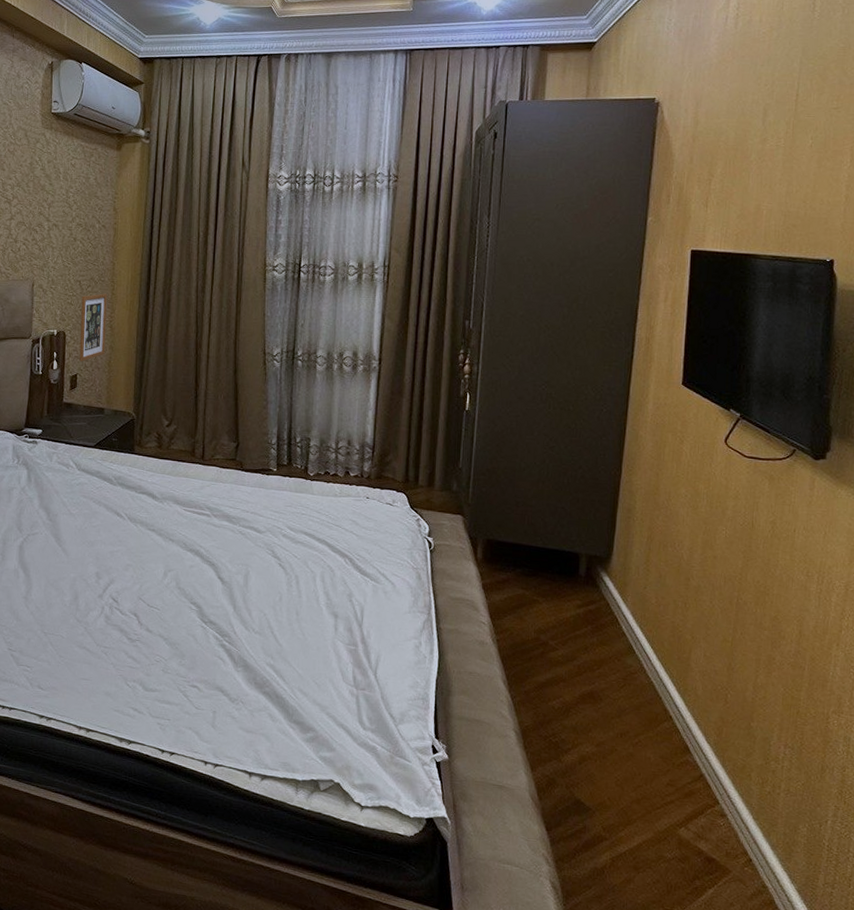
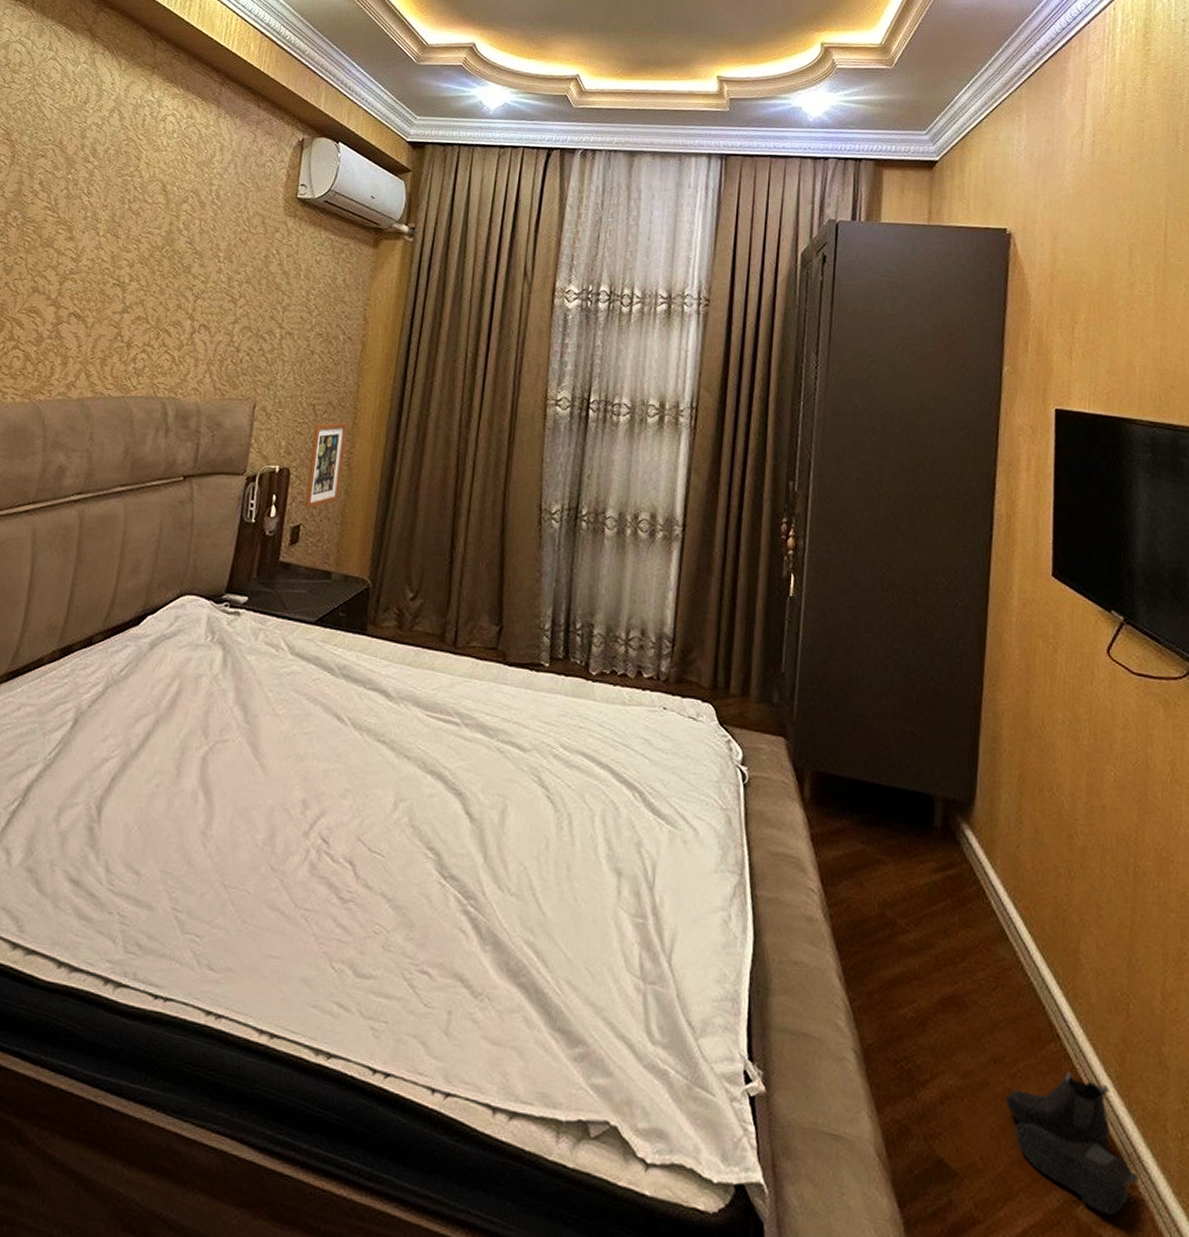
boots: none [629,741,728,833] -> present [1006,1071,1139,1215]

